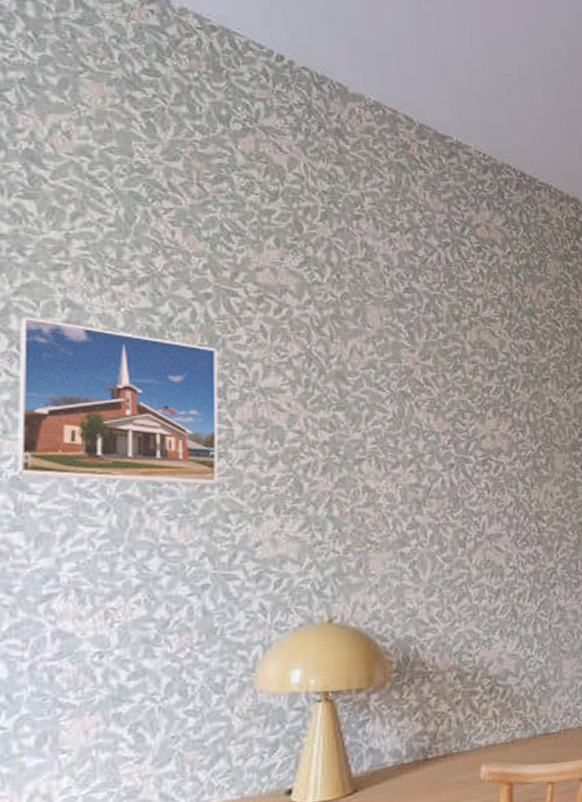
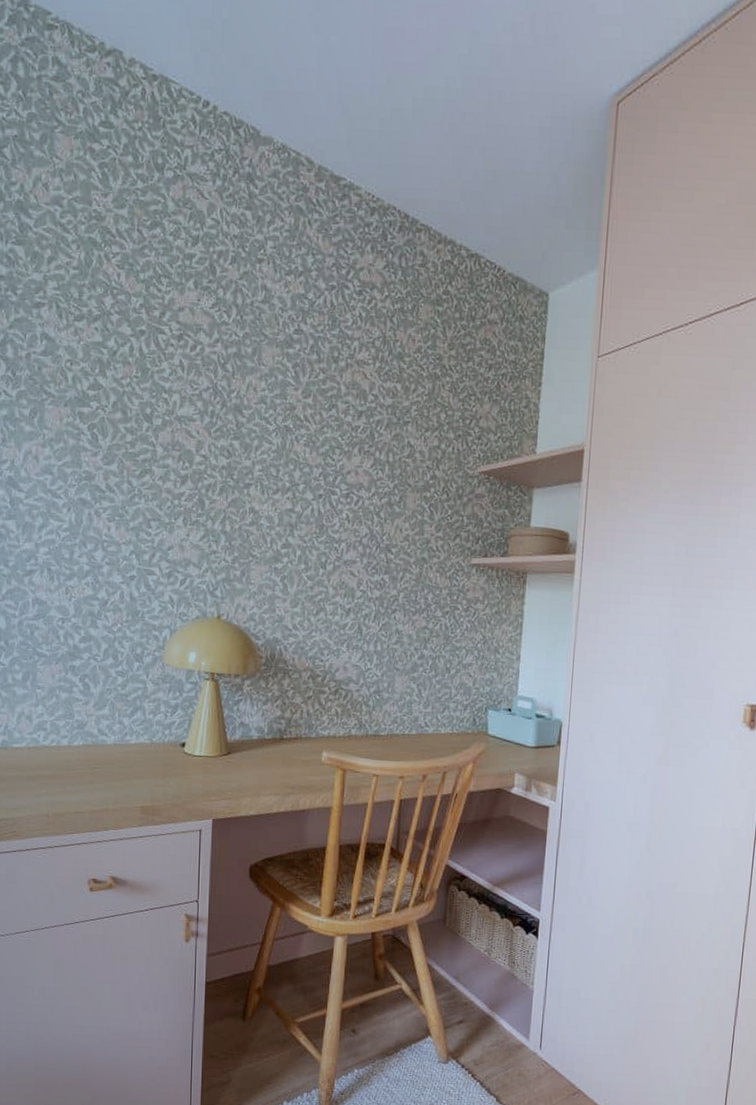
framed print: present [18,317,219,485] -> none [12,347,147,496]

